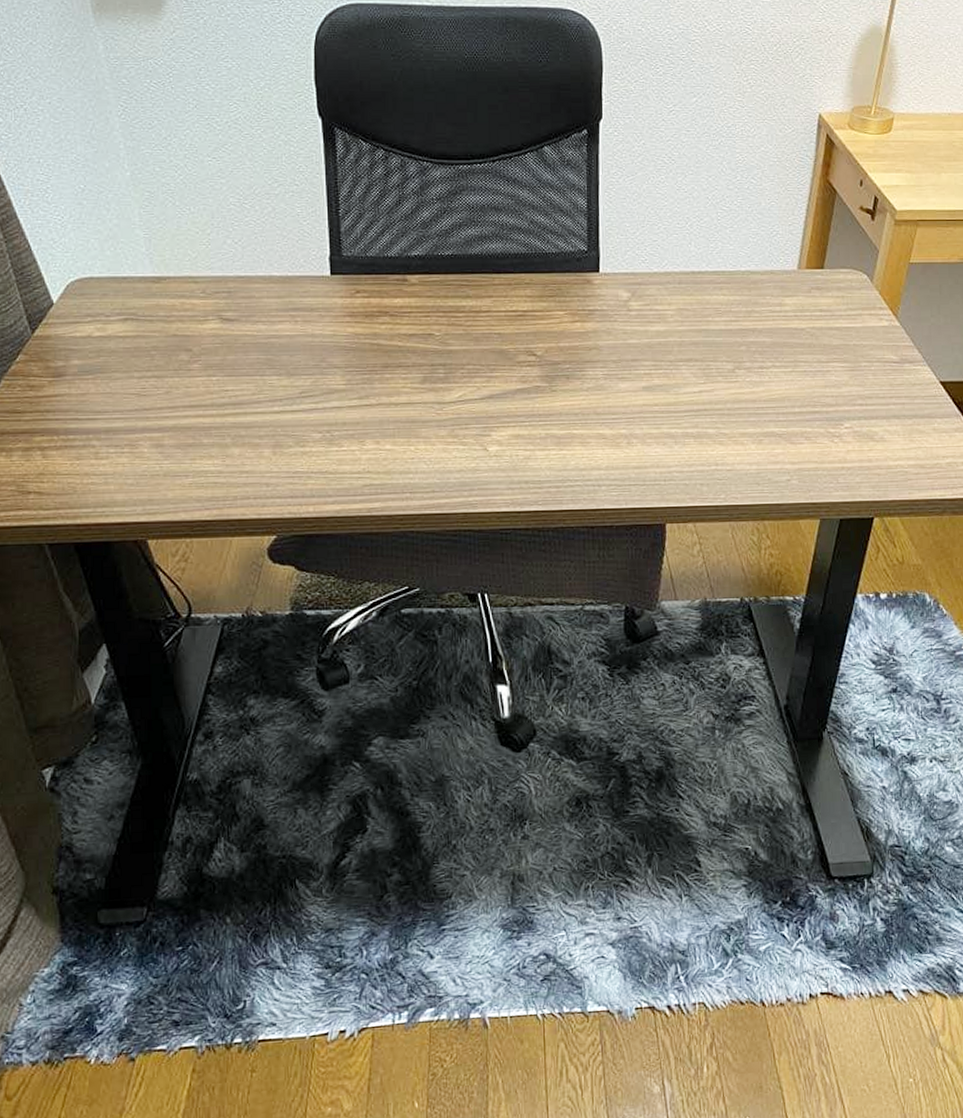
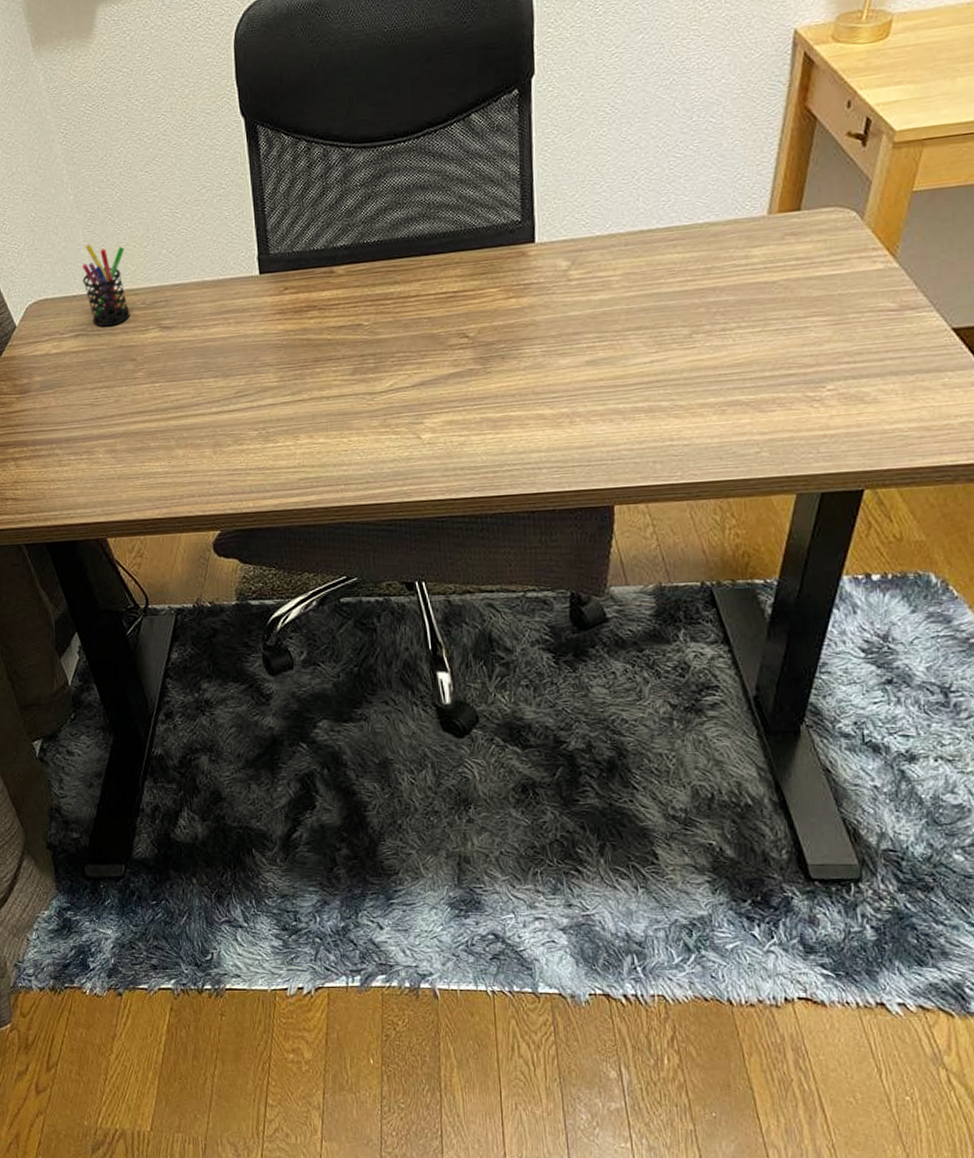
pen holder: none [135,224,188,313] -> present [82,244,130,327]

